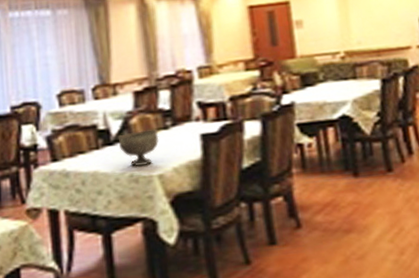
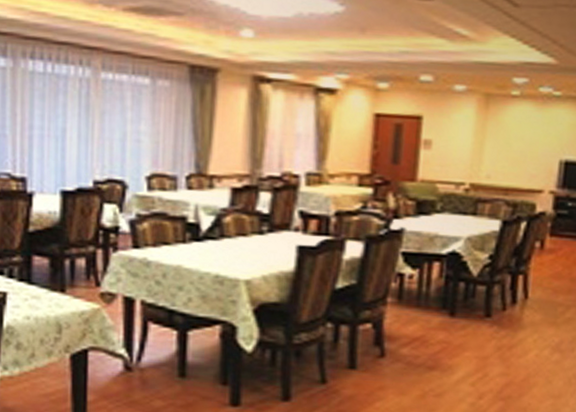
decorative bowl: present [119,129,159,166] -> none [208,231,252,269]

